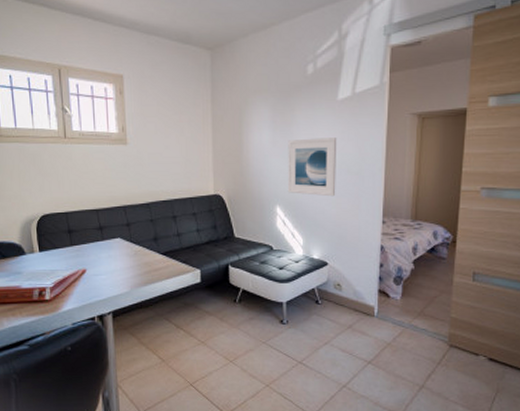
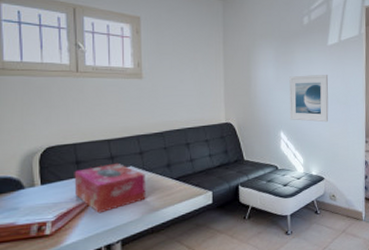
tissue box: none [67,233,134,284] -> present [74,163,146,214]

